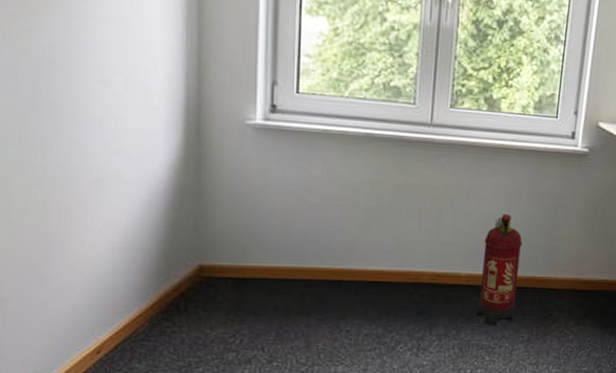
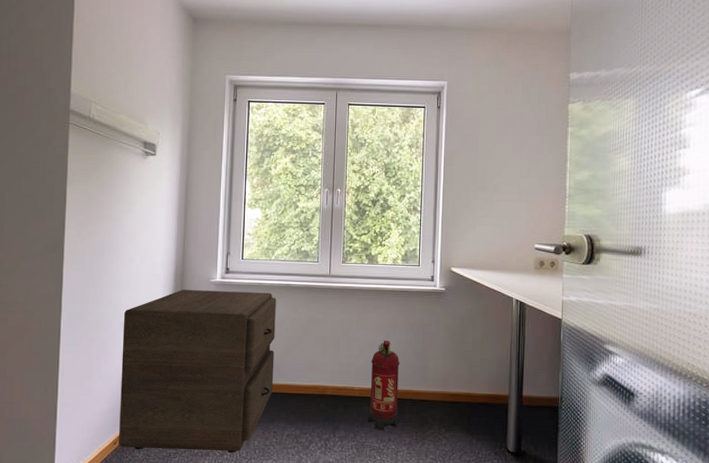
filing cabinet: none [98,133,351,359] -> present [119,290,276,453]

